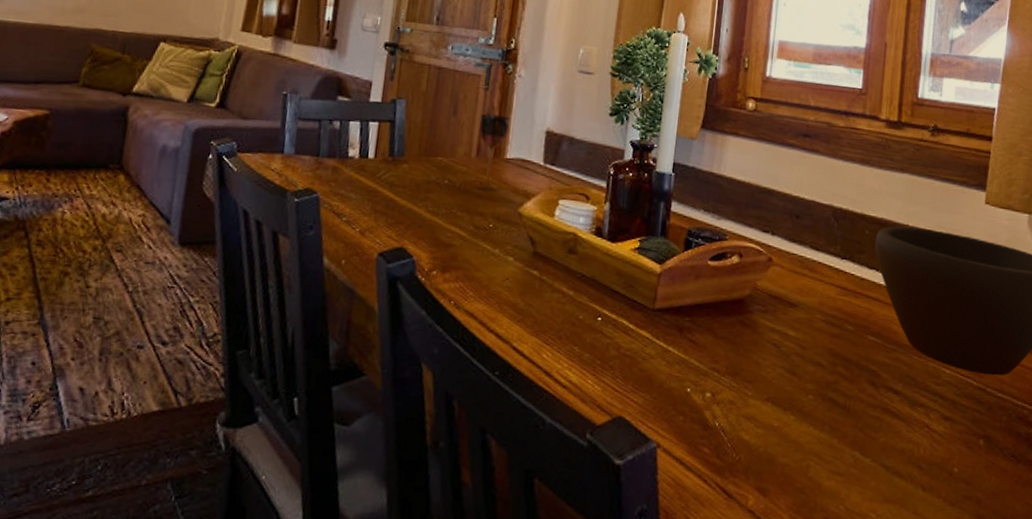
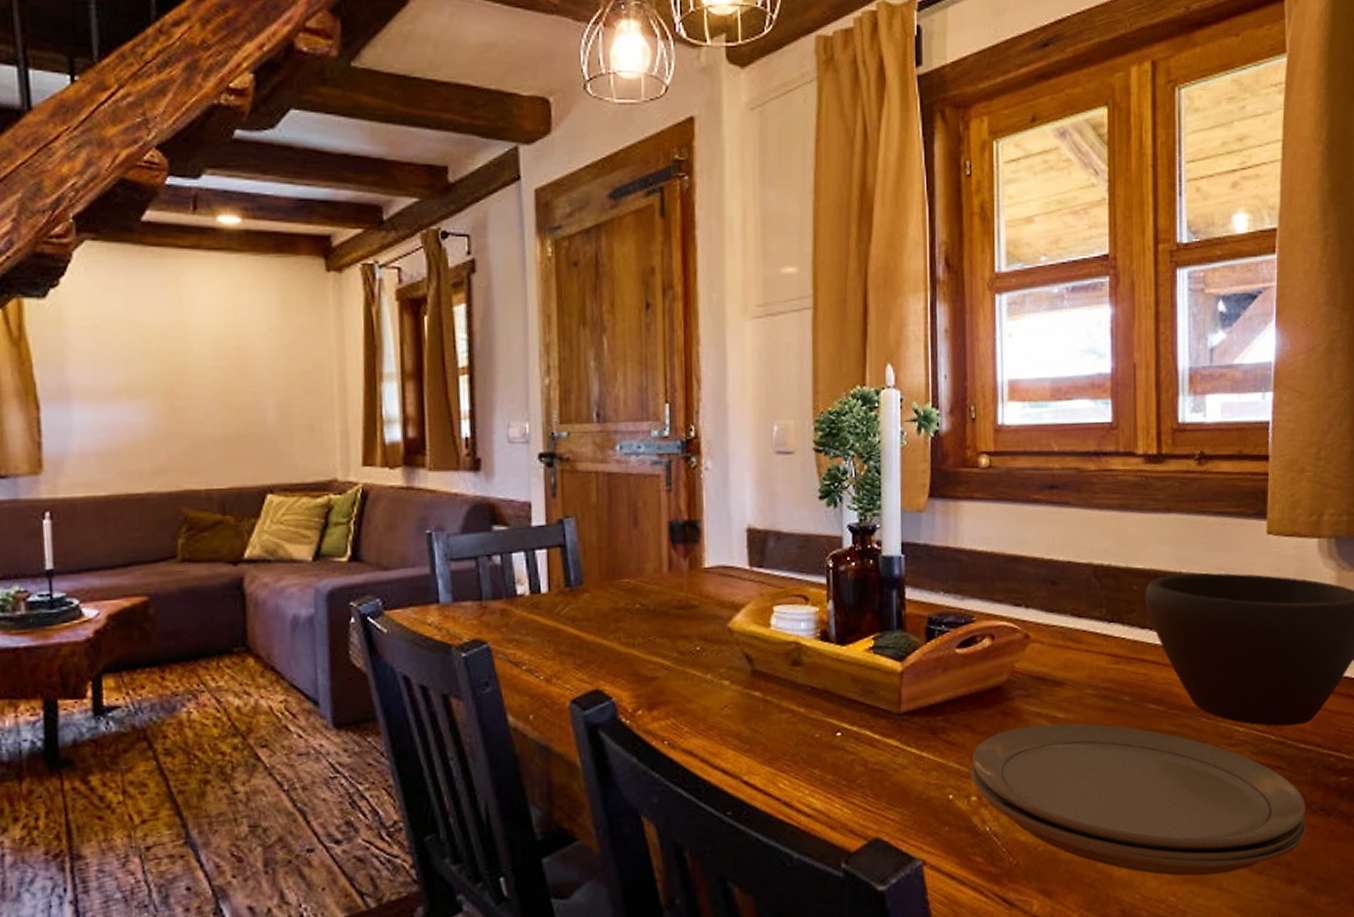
plate: none [708,338,999,500] -> present [970,723,1307,876]

